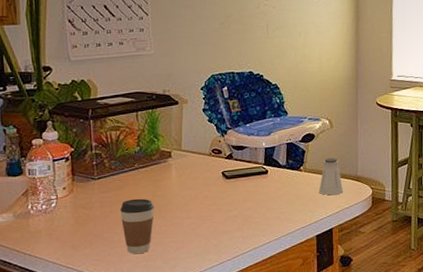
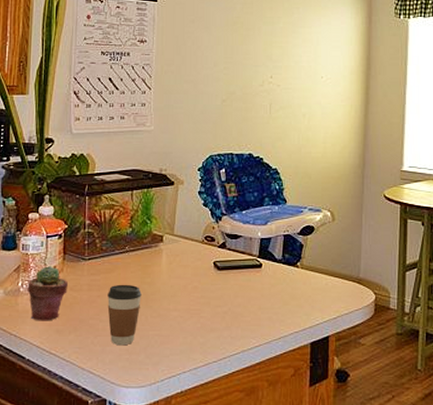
potted succulent: none [37,187,79,240] -> present [27,266,68,321]
saltshaker: present [319,157,344,196] -> none [316,255,344,298]

